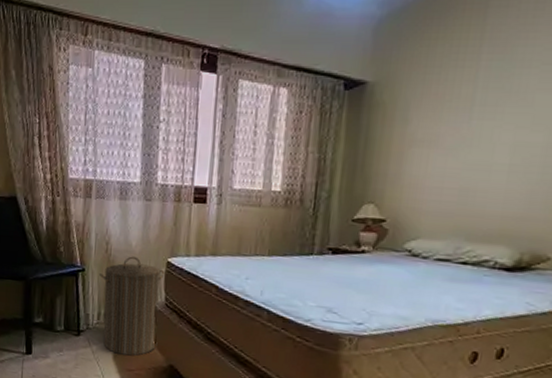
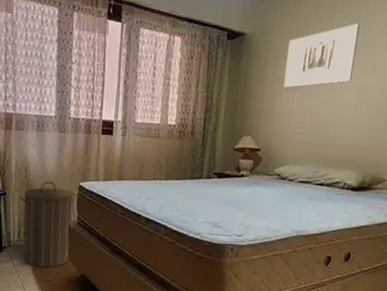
wall art: none [415,65,514,147] -> present [283,23,360,89]

